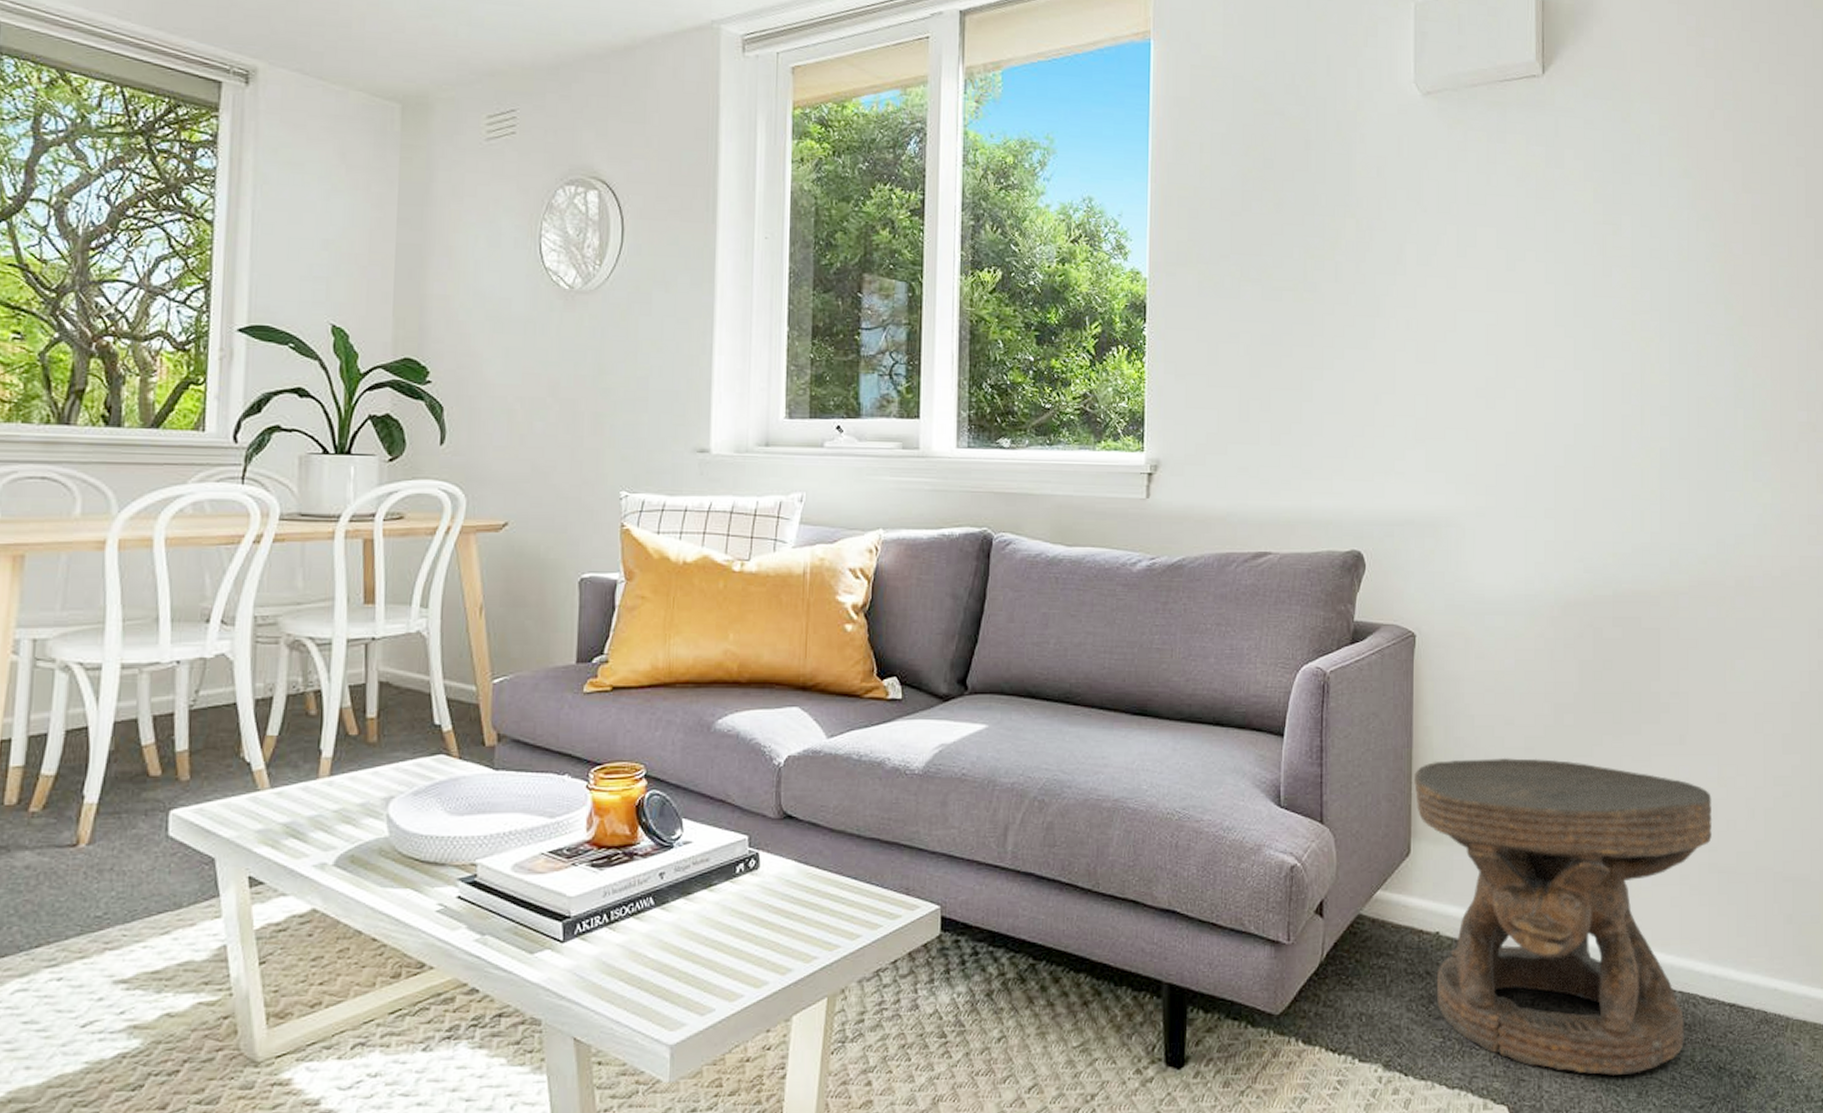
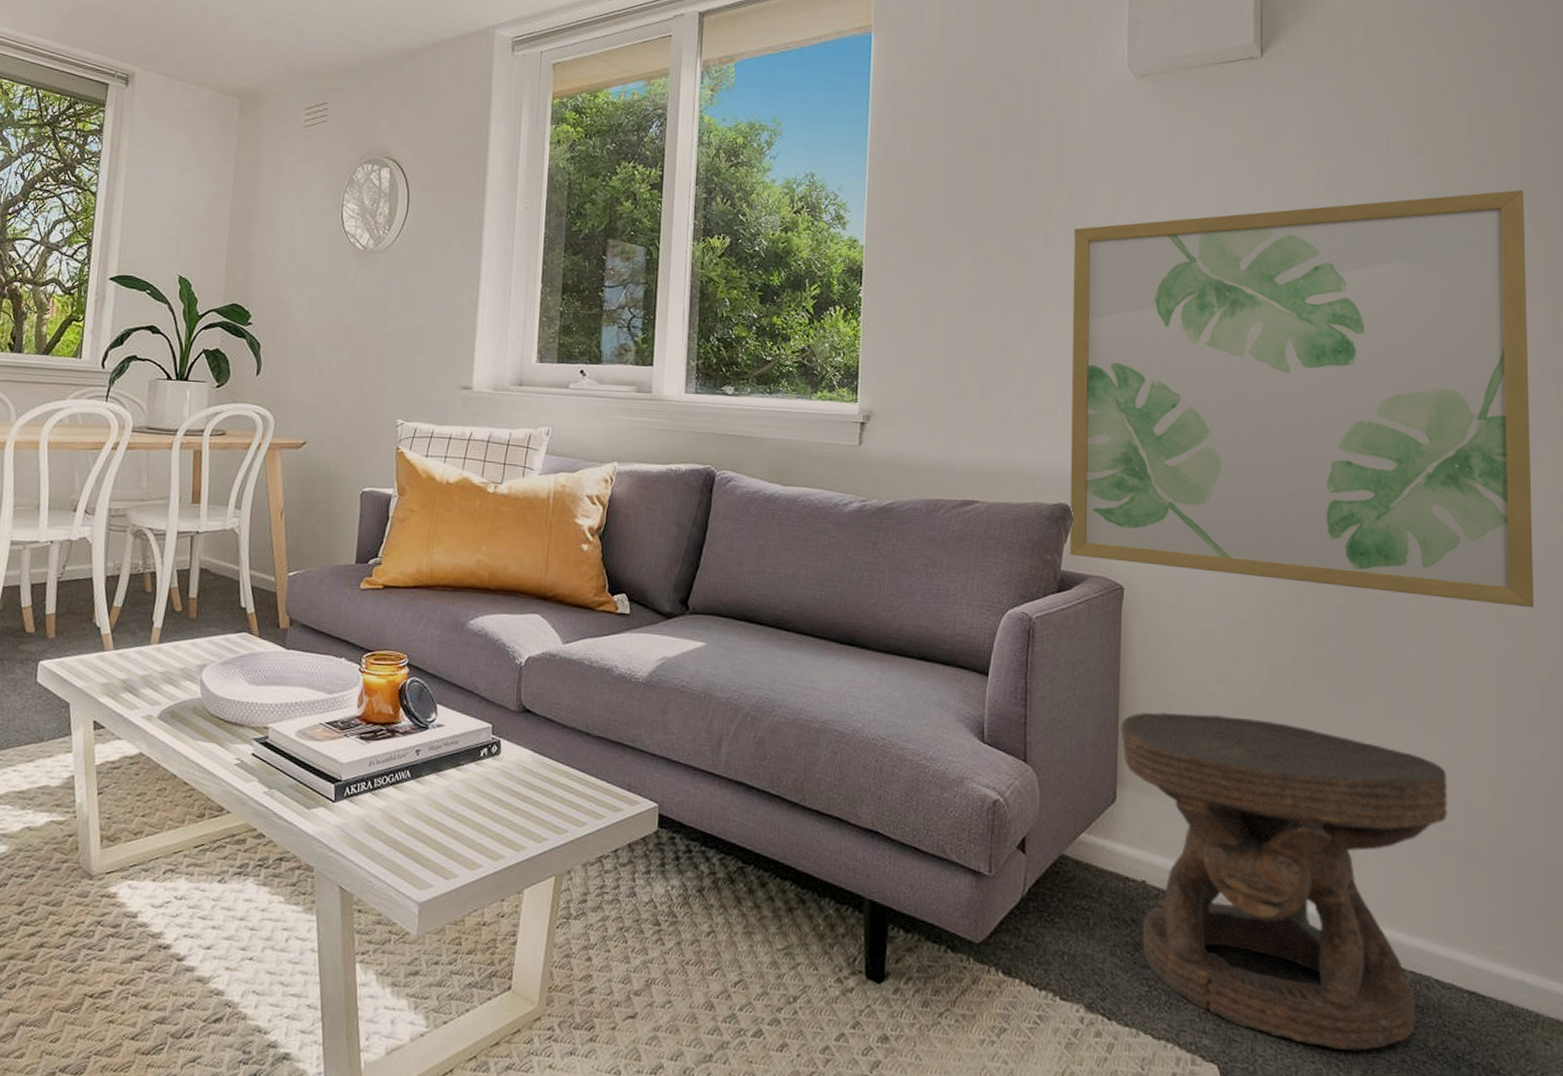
wall art: none [1362,215,1787,630] -> present [1069,189,1534,608]

